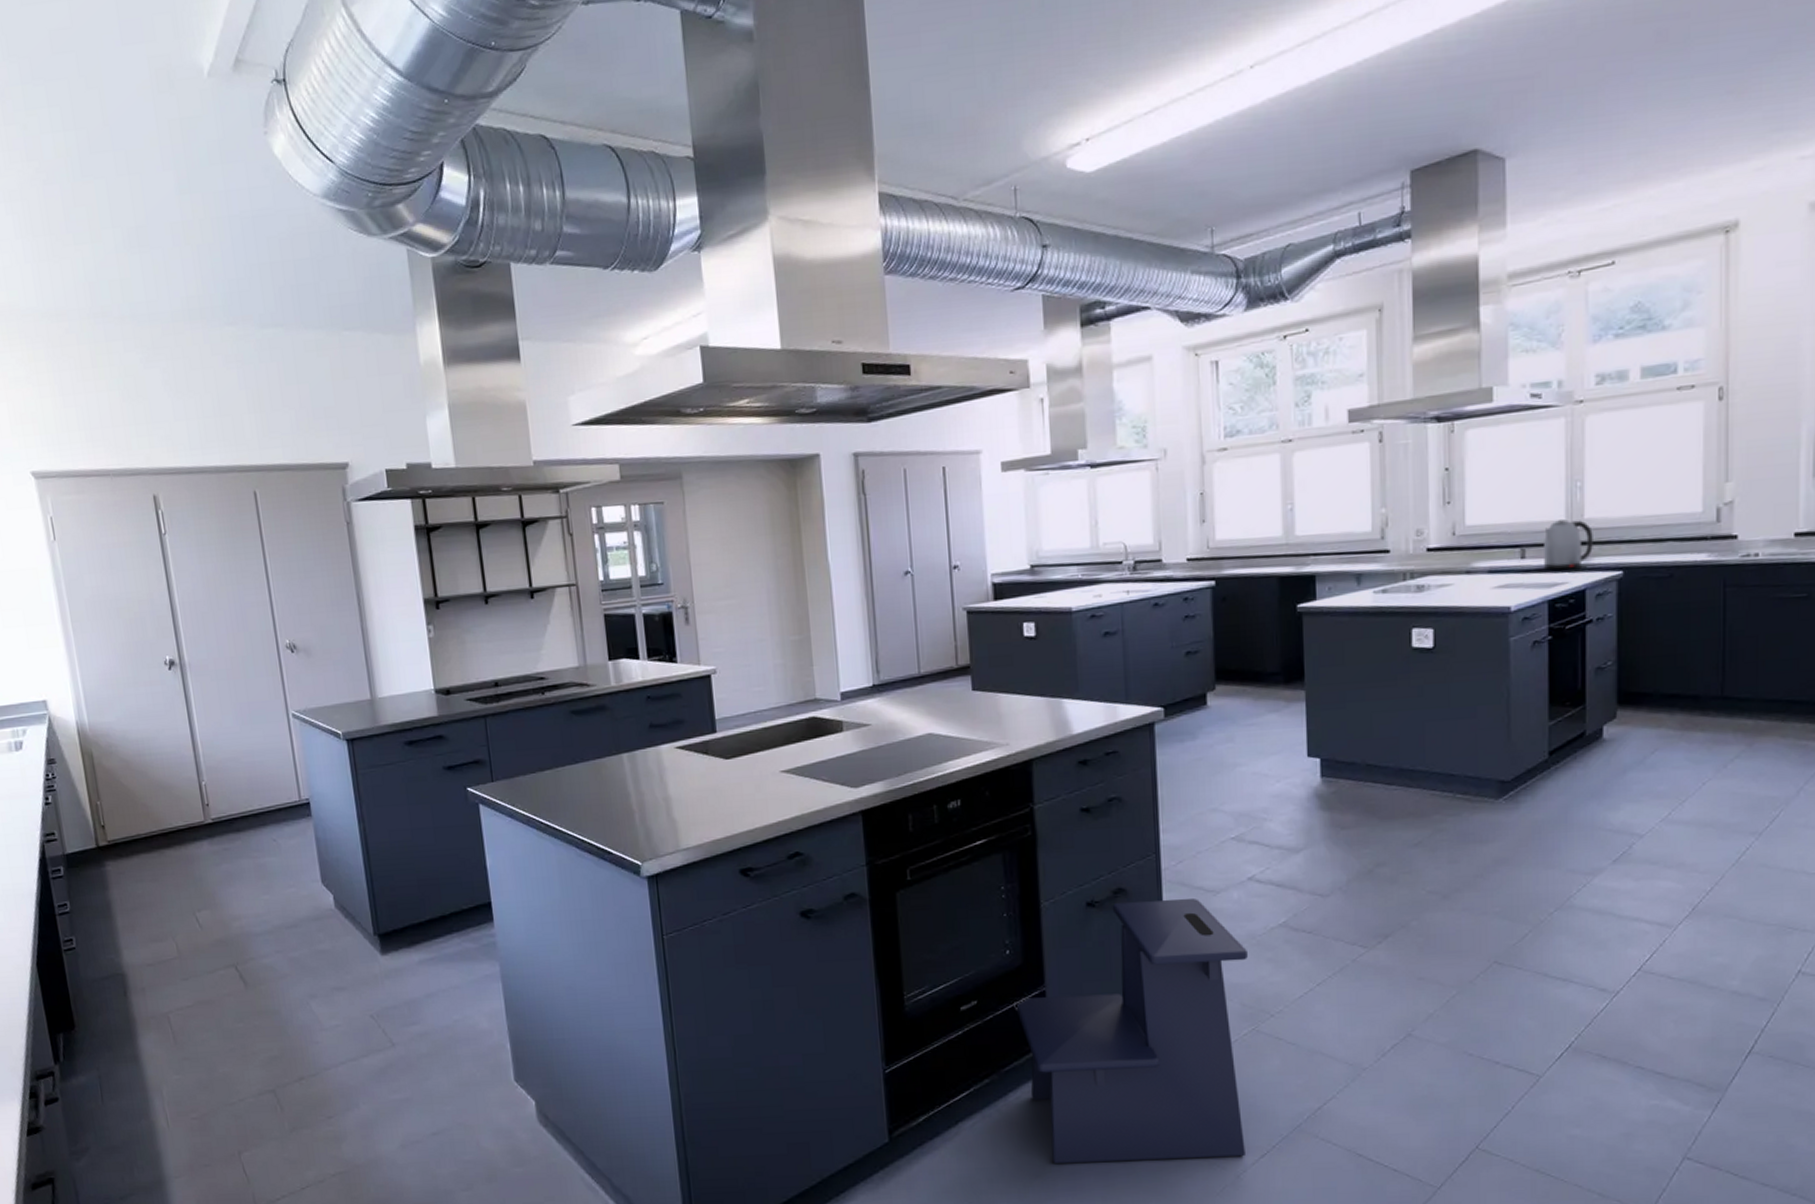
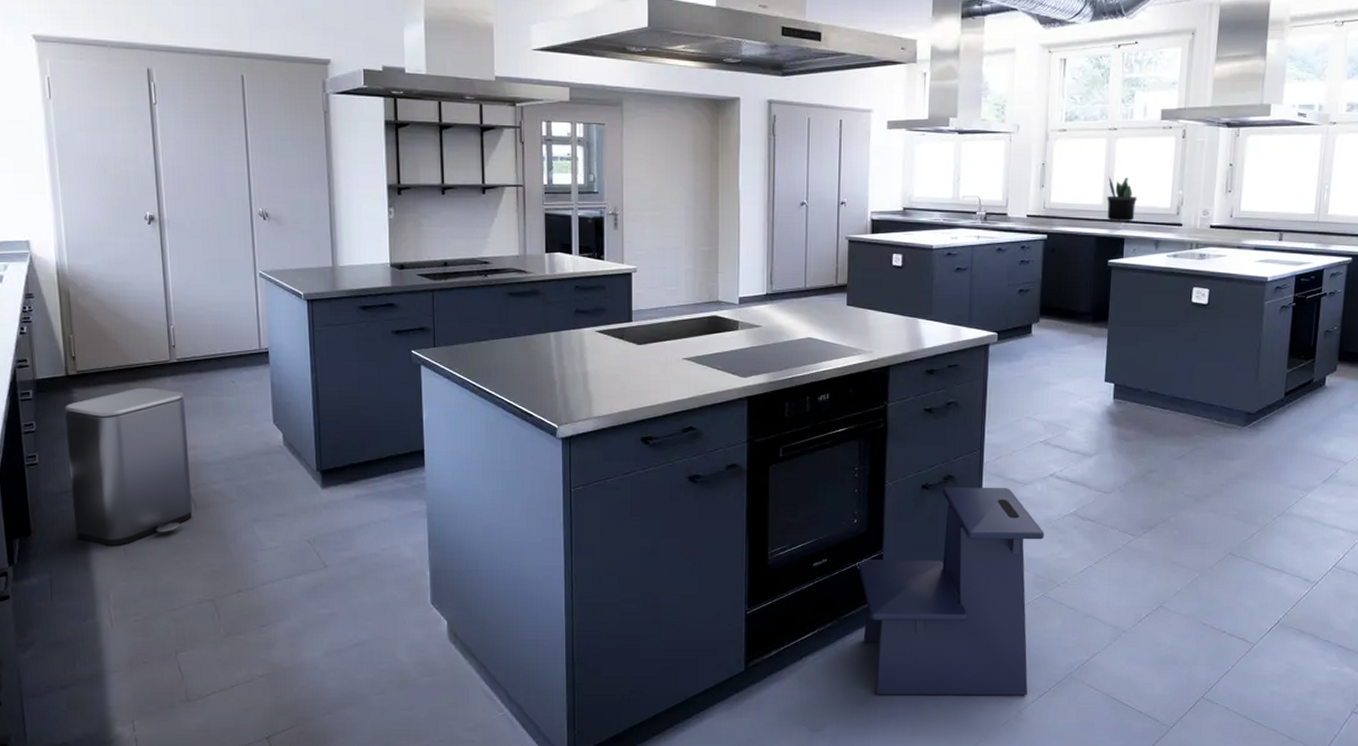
pedal bin: none [97,853,243,1035] -> present [64,387,193,546]
planter: none [1287,499,1327,556] -> present [1107,176,1137,222]
kettle: present [1544,519,1593,570] -> none [1295,213,1333,253]

